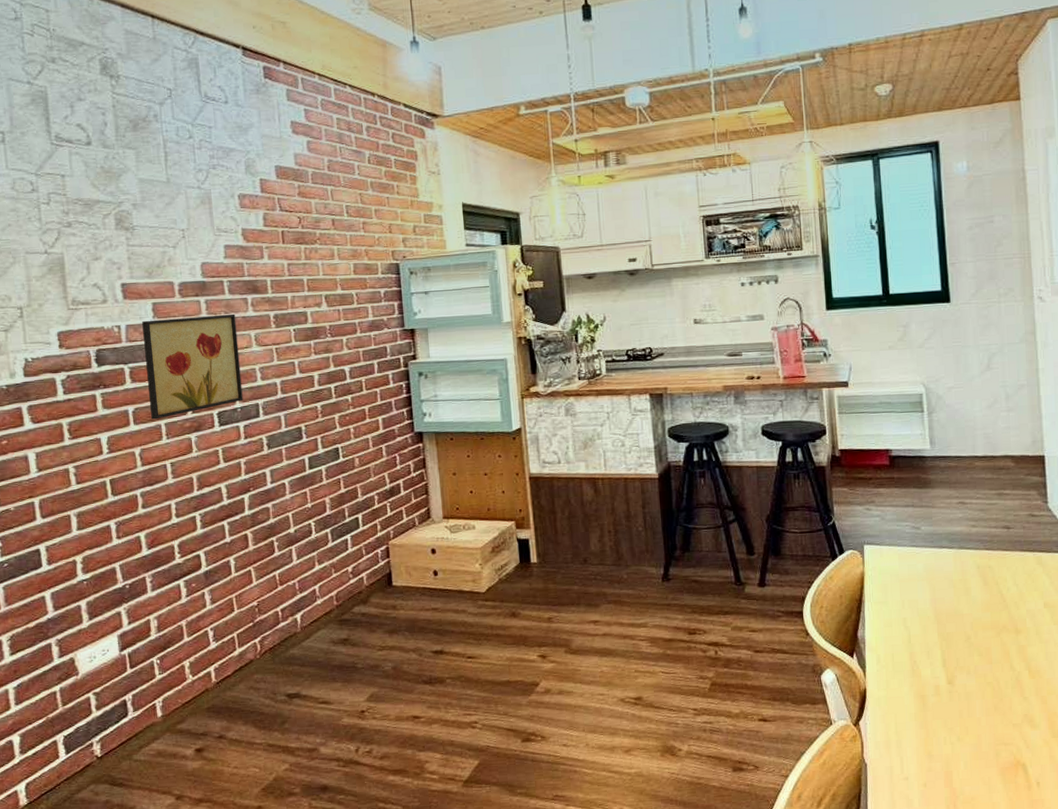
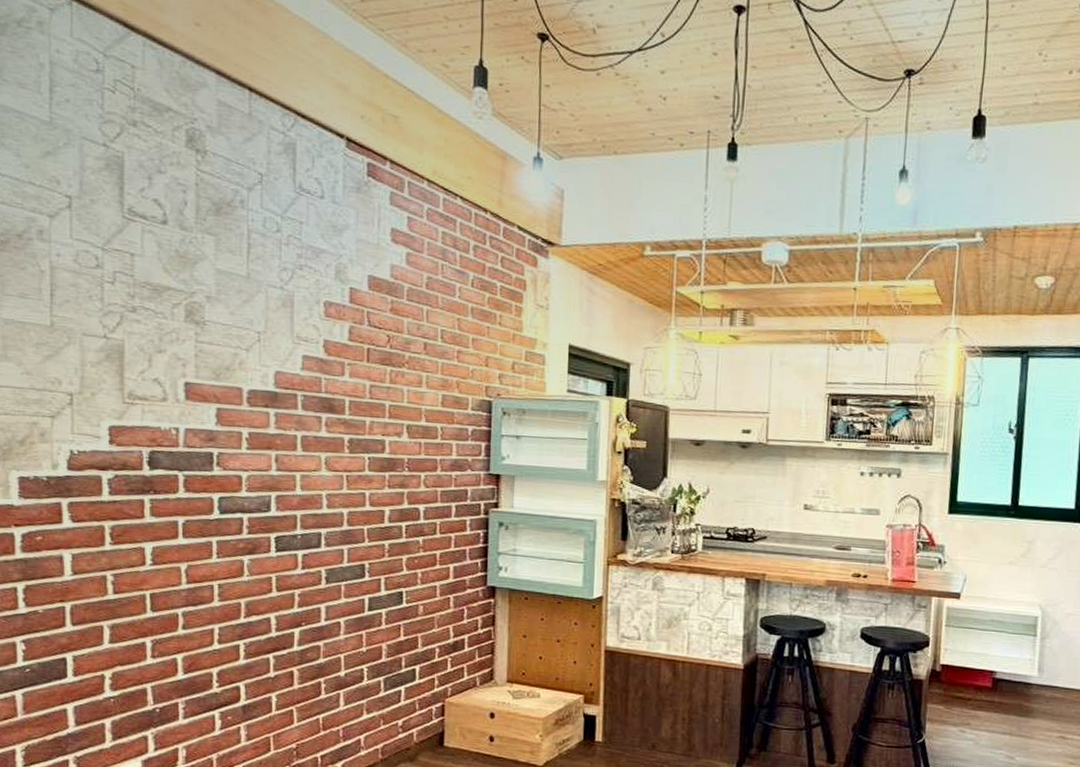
wall art: present [142,314,243,420] -> none [203,426,307,536]

